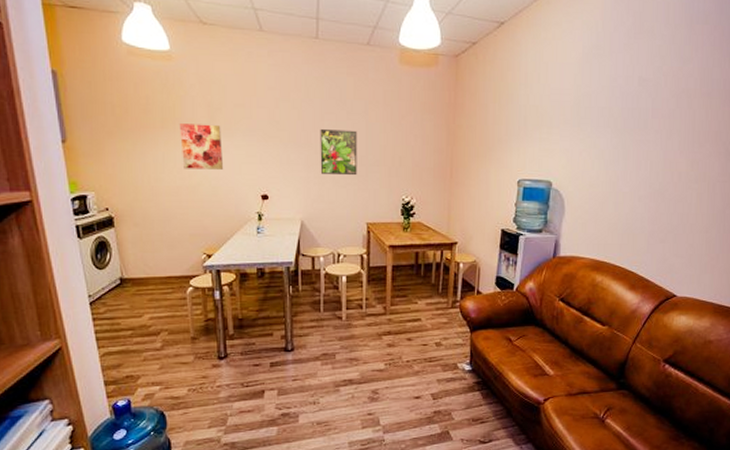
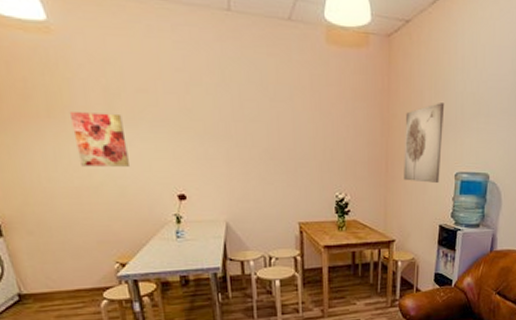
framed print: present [320,128,357,176] -> none [240,118,286,171]
wall art: none [468,115,508,189] -> present [404,103,445,183]

